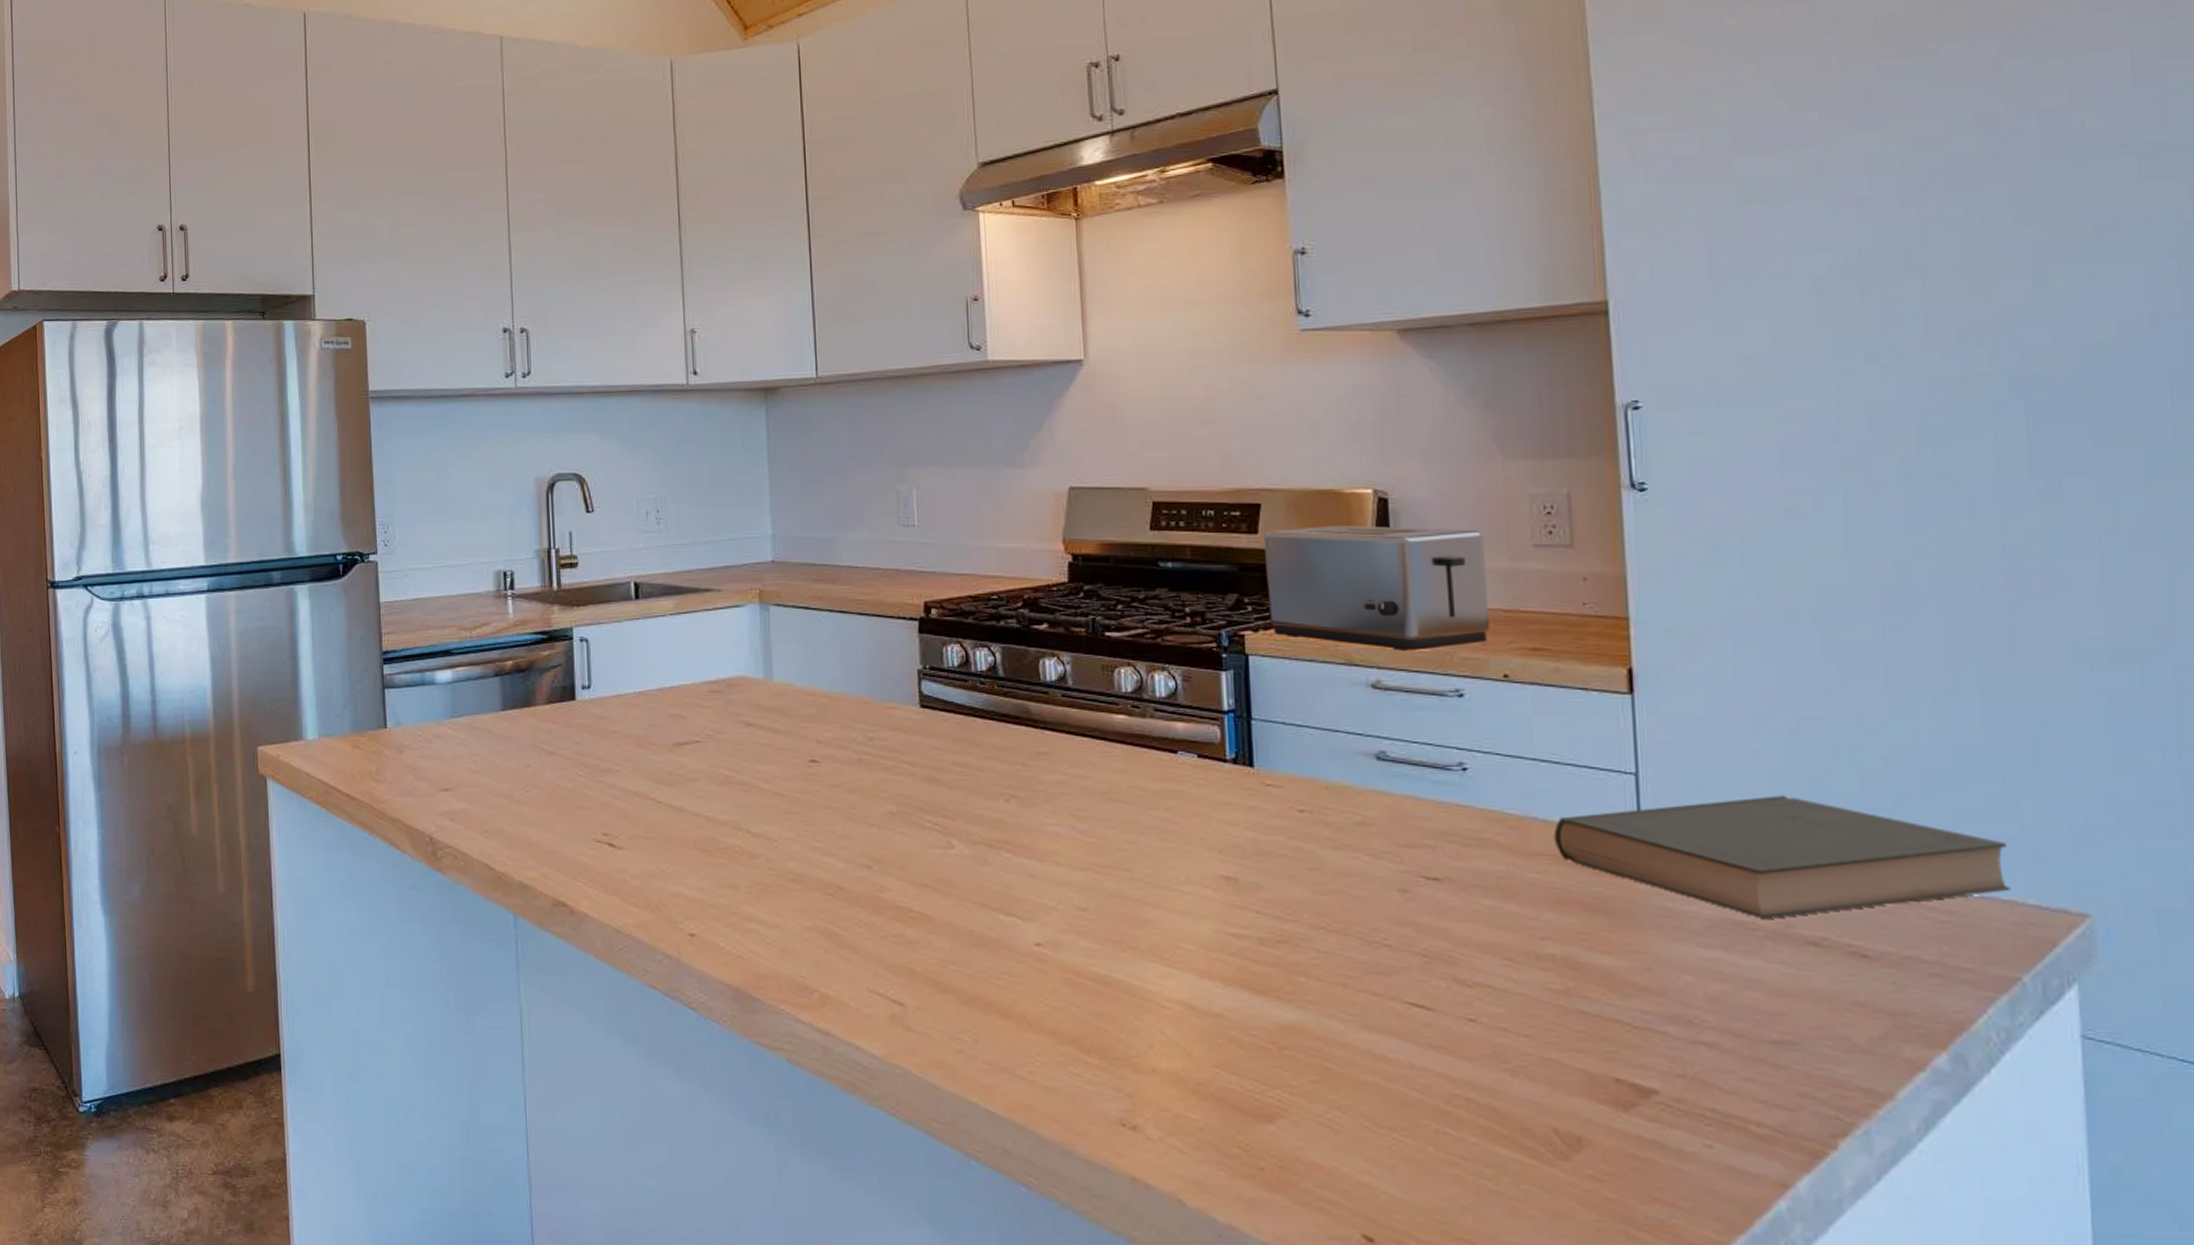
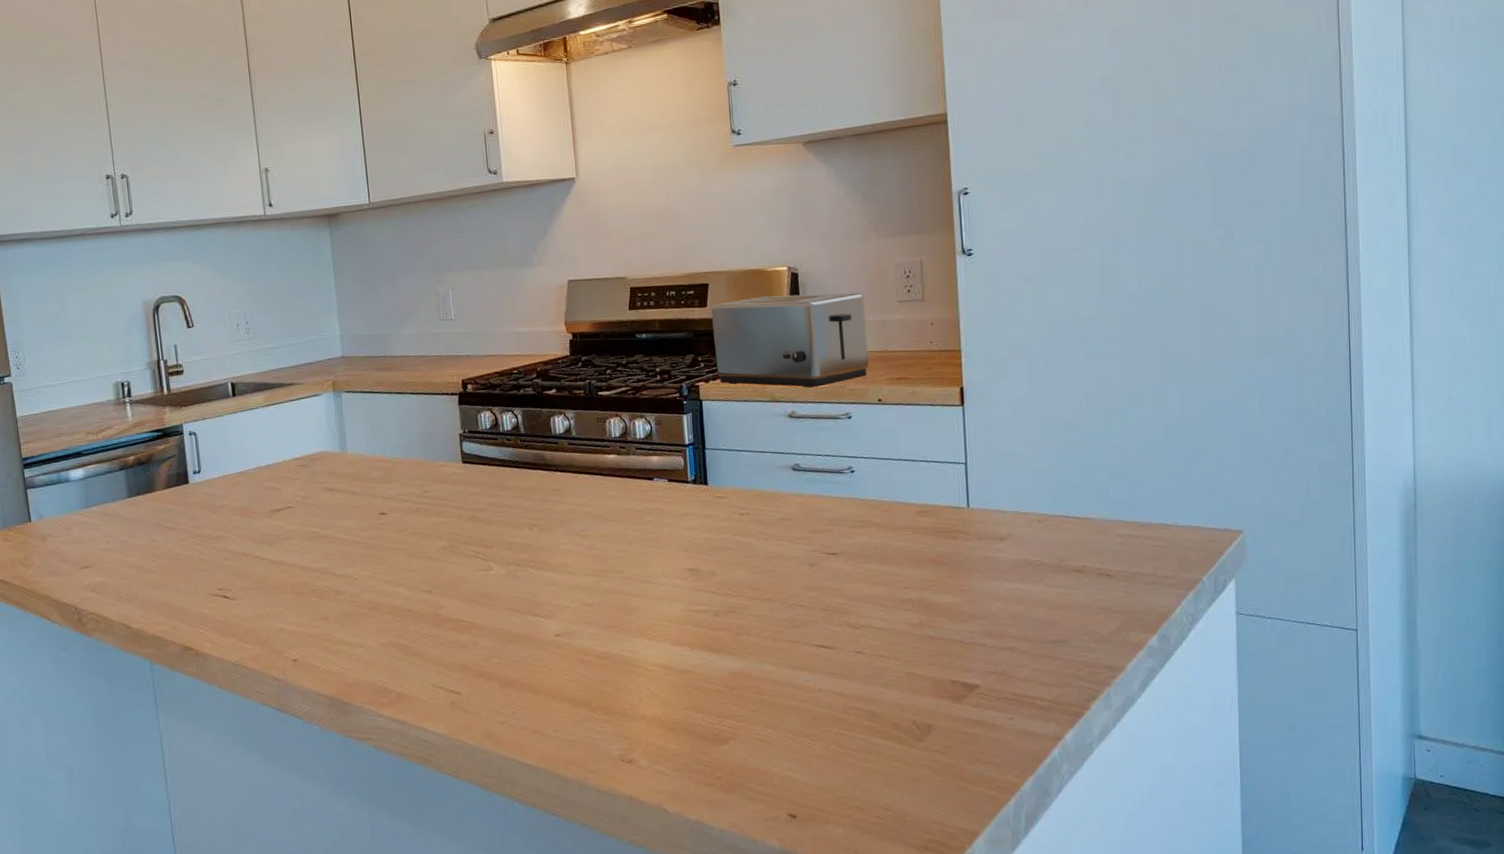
book: present [1553,795,2011,919] -> none [912,469,1197,557]

